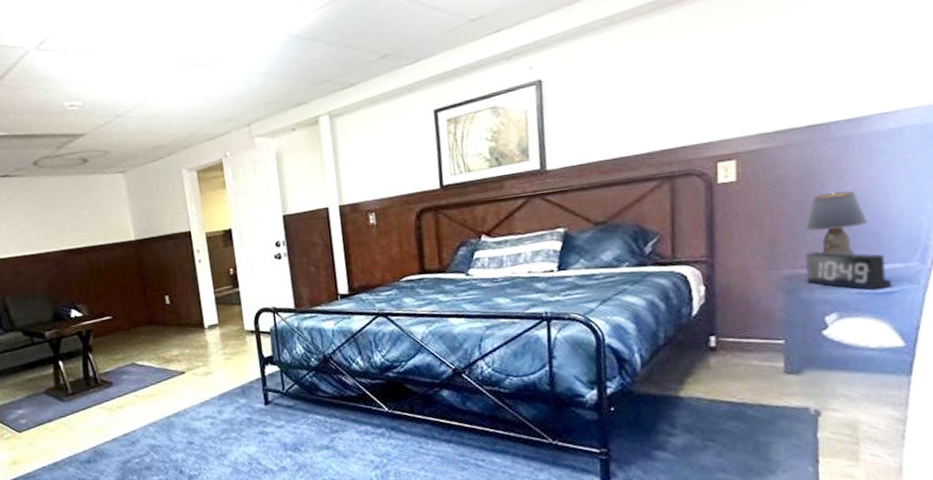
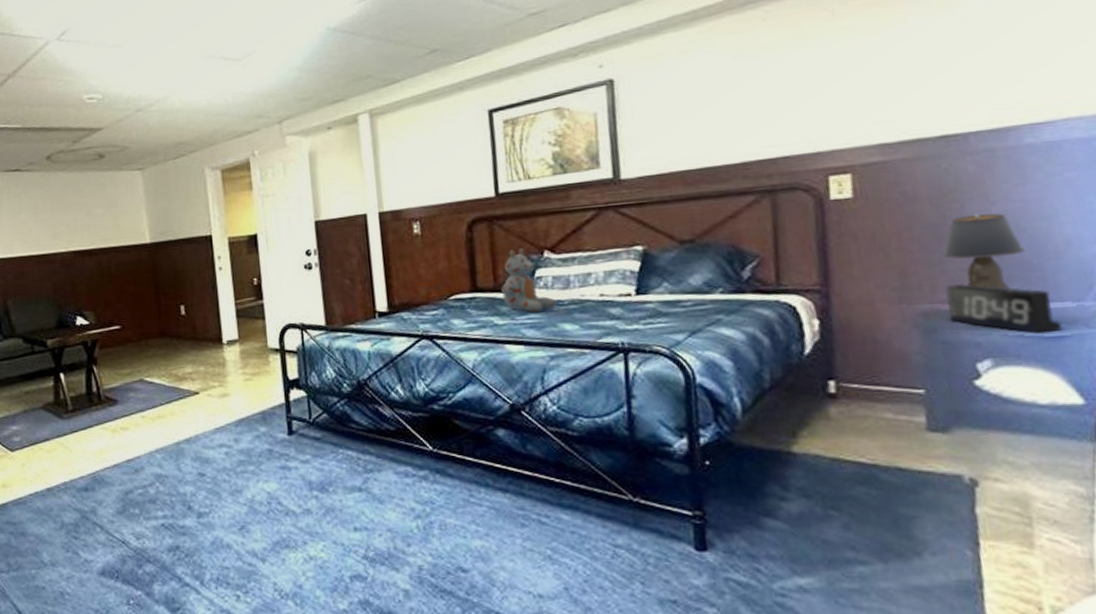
stuffed bear: none [445,234,492,290] -> present [501,248,557,313]

